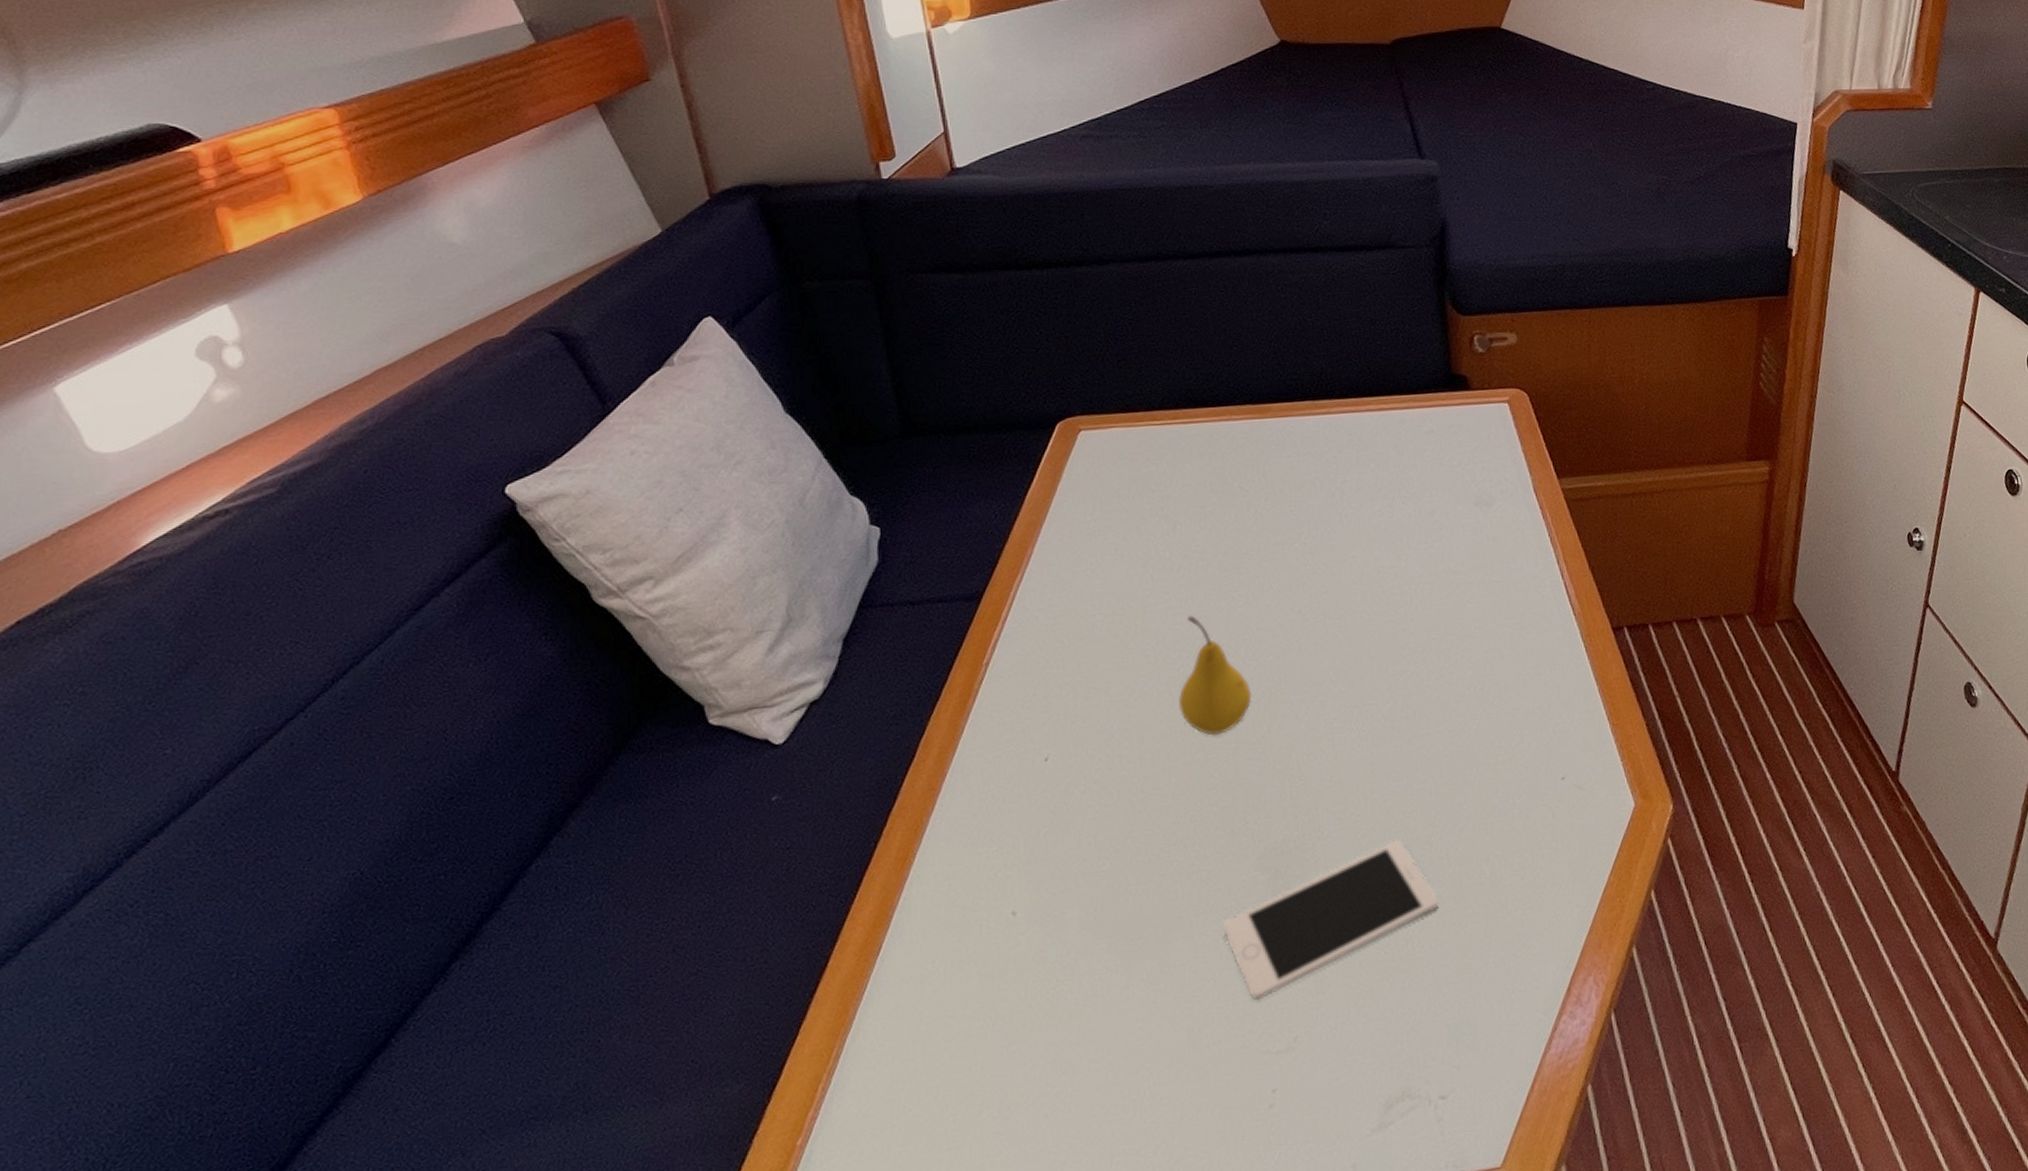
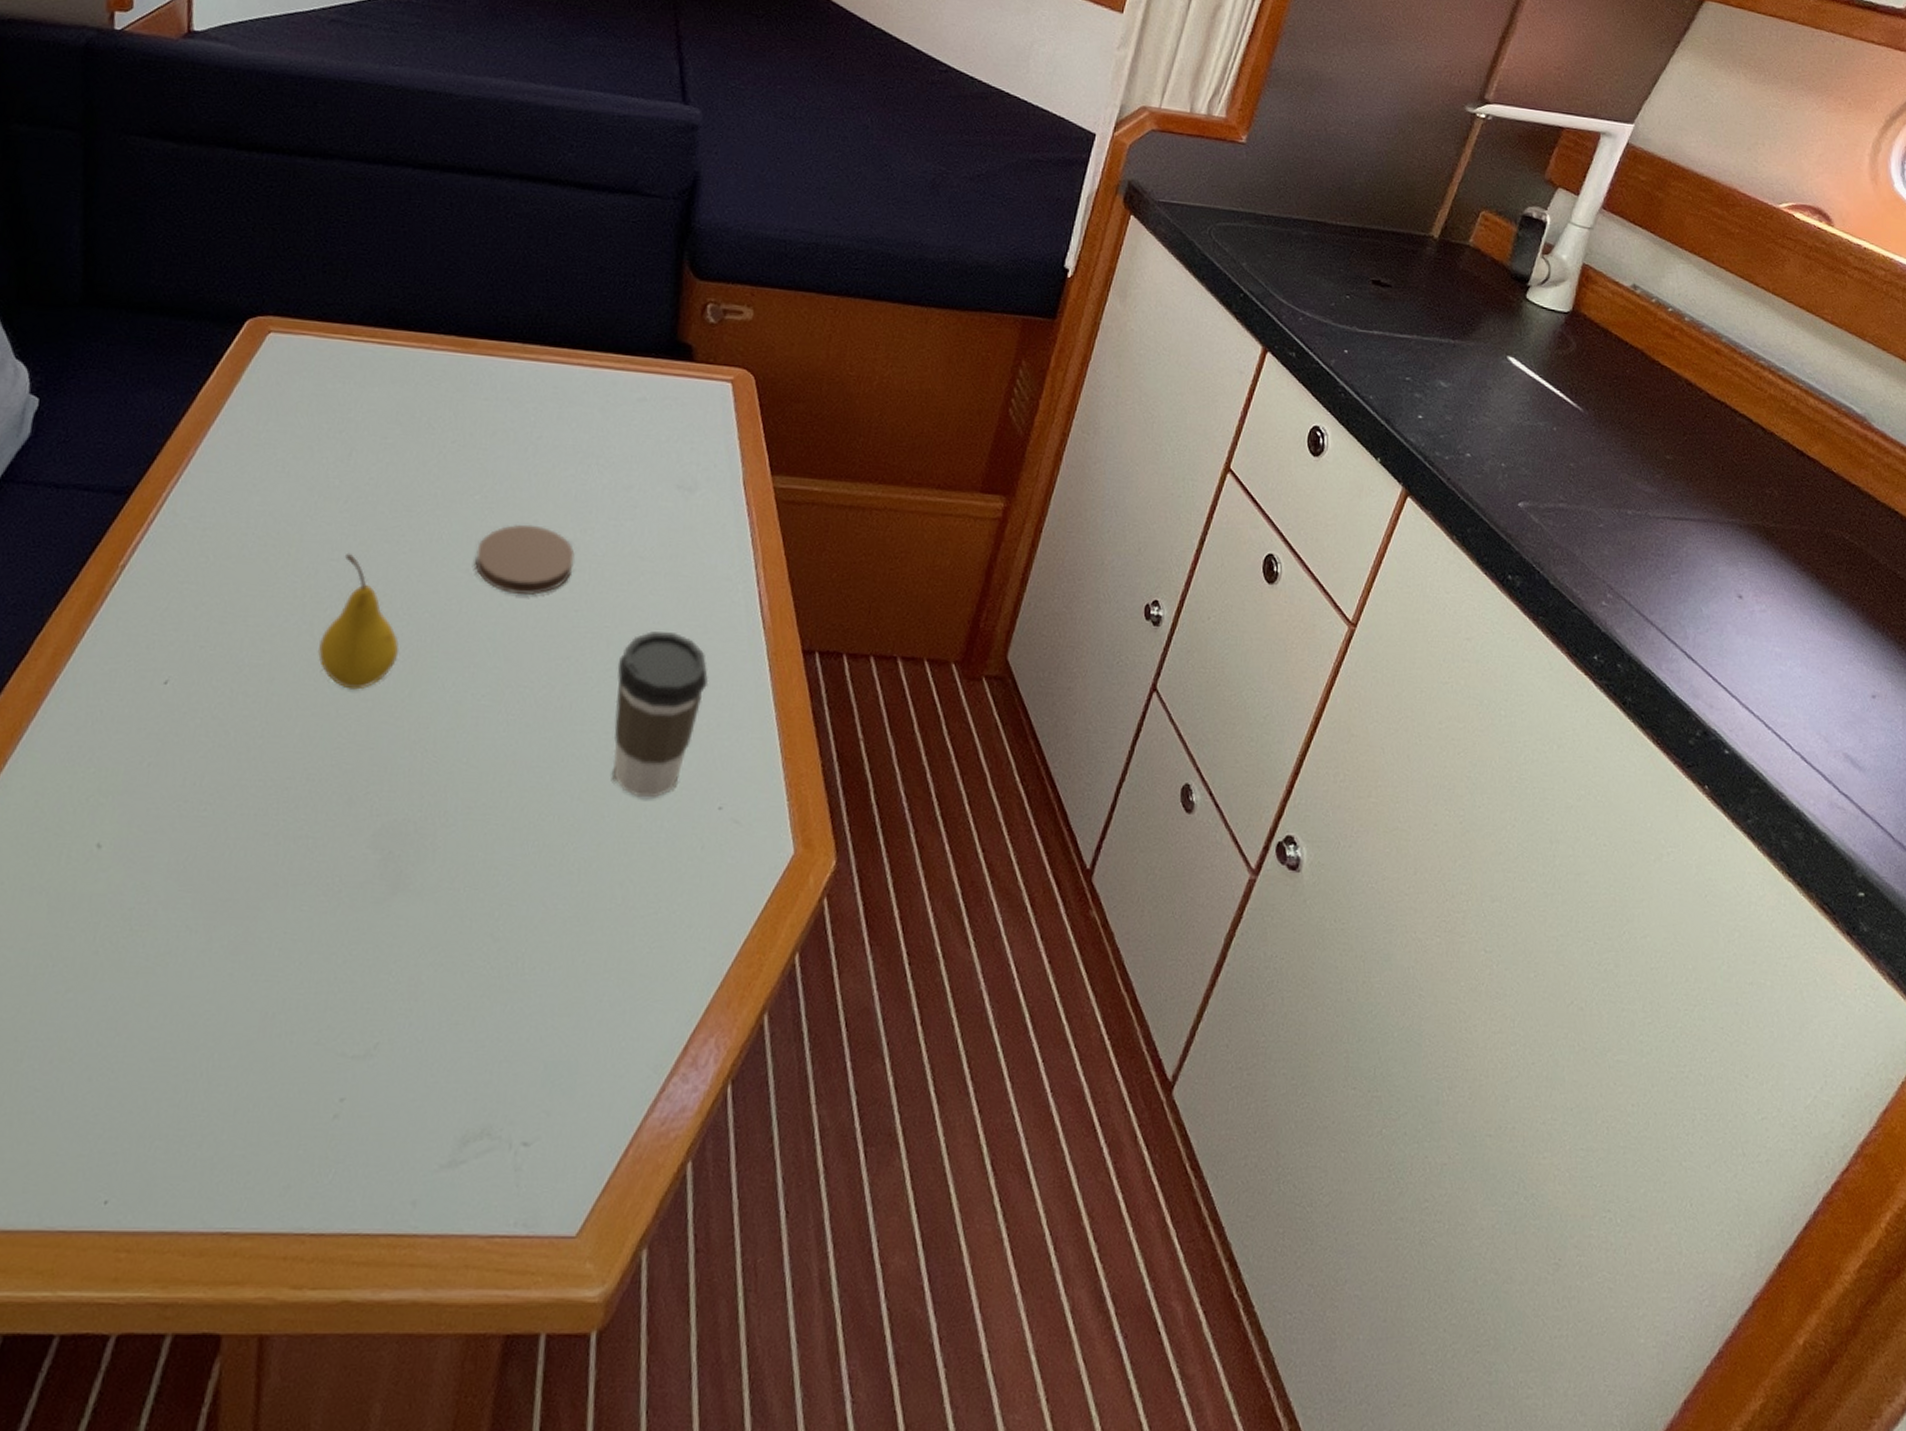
cell phone: present [1222,840,1439,1001] -> none [320,843,561,994]
coaster: none [1305,561,1395,625] -> present [475,524,575,595]
coffee cup: none [1449,633,1534,783] -> present [612,631,709,798]

